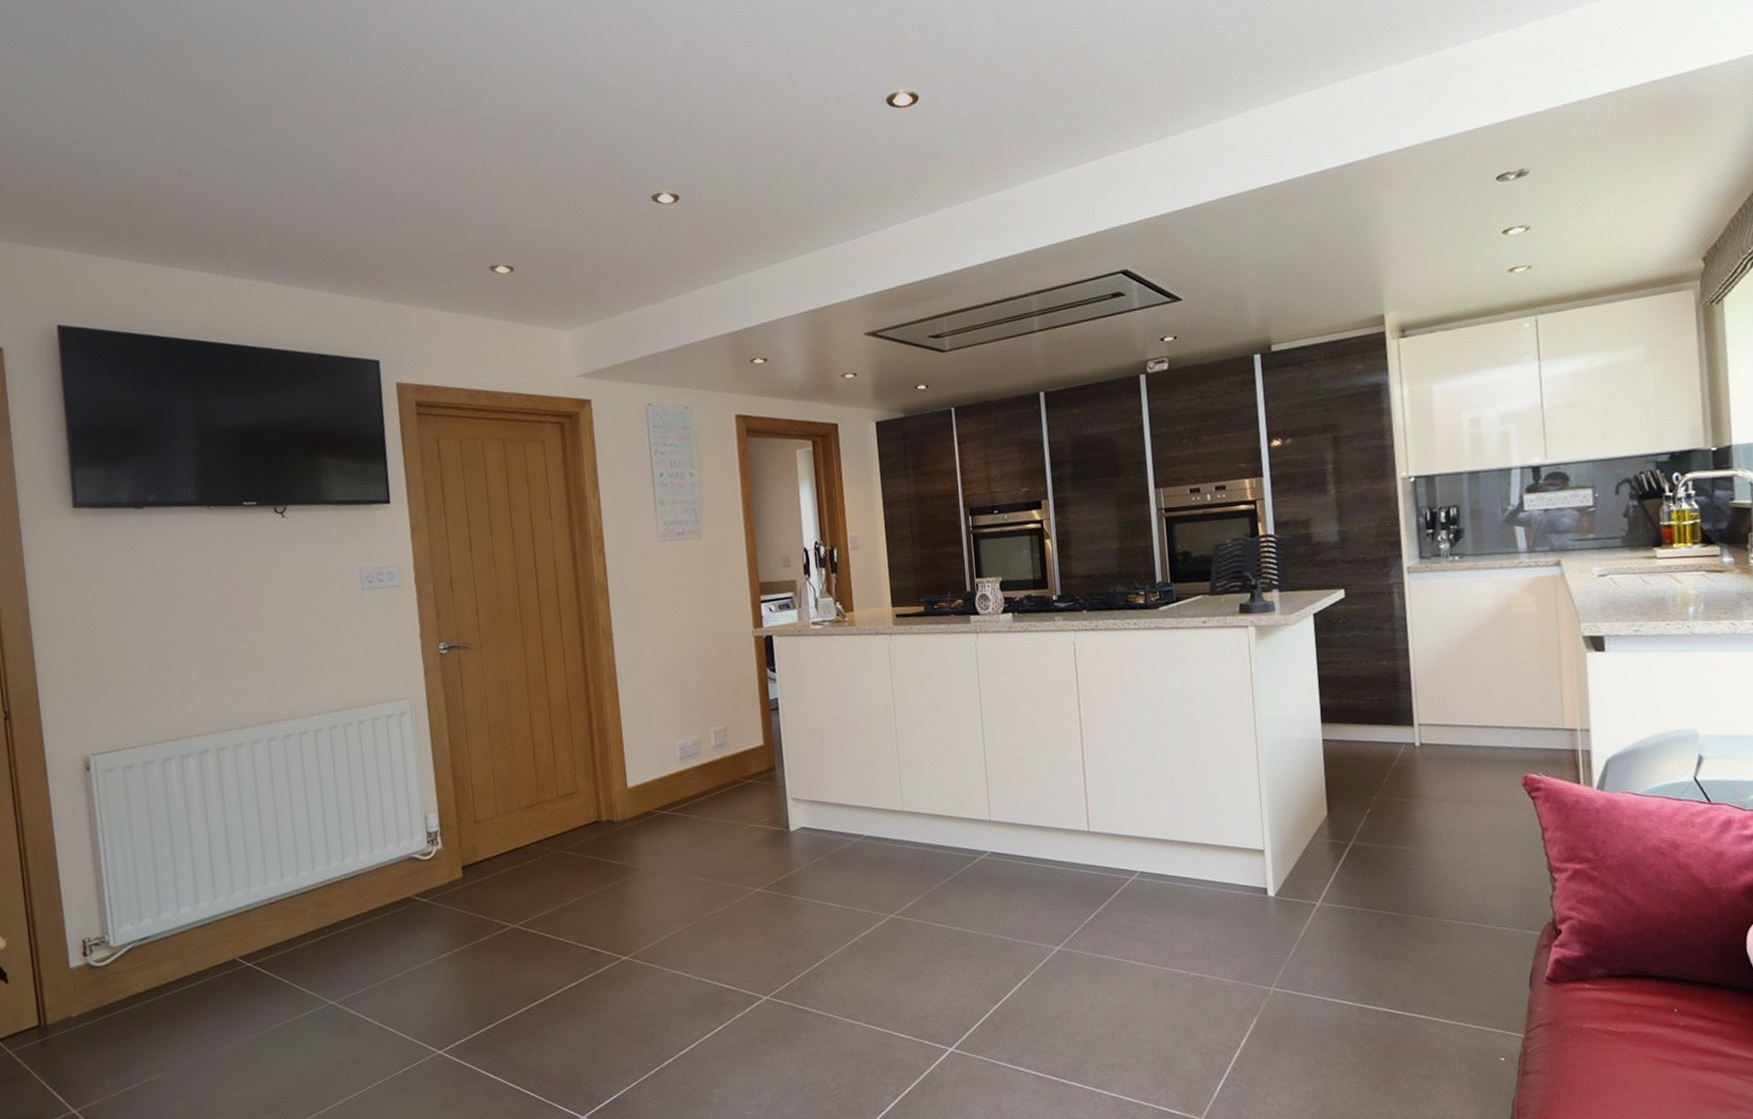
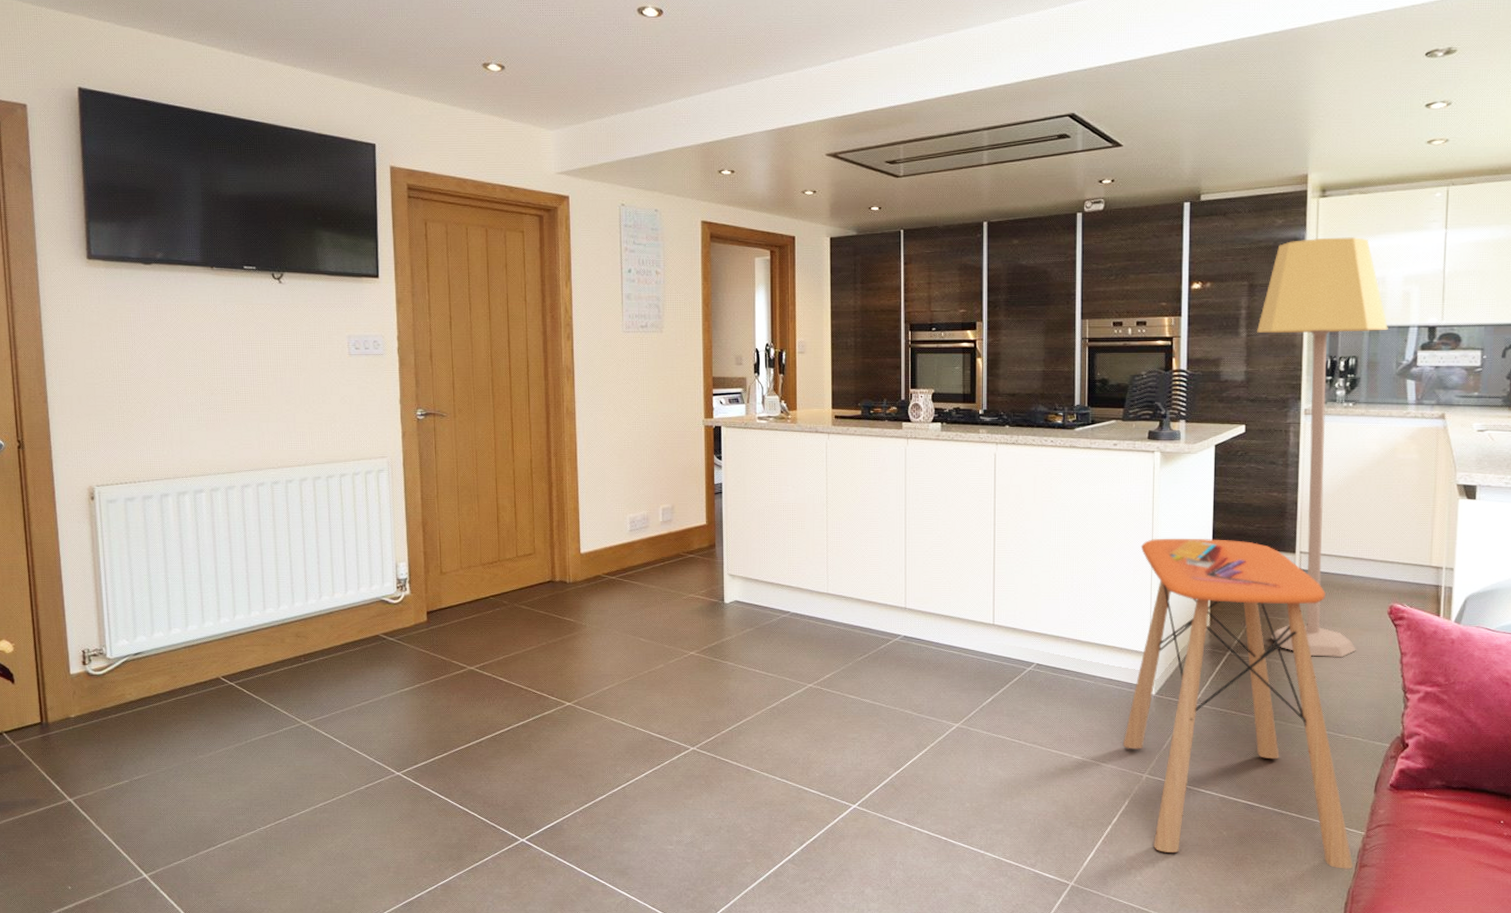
side table: none [1242,717,1516,1079] -> present [1122,538,1354,869]
lamp: none [1346,377,1492,840] -> present [1257,237,1388,658]

